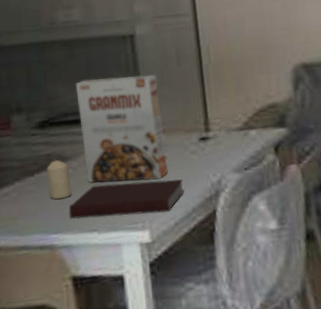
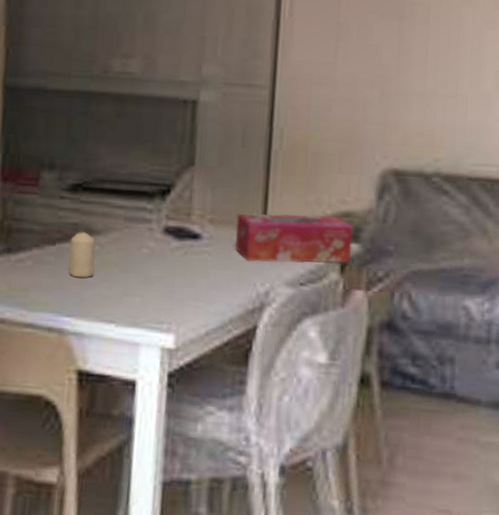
notebook: present [68,179,185,219] -> none [87,269,225,317]
cereal box: present [75,75,168,183] -> none [114,144,215,277]
tissue box: none [183,108,282,159] -> present [234,213,354,264]

